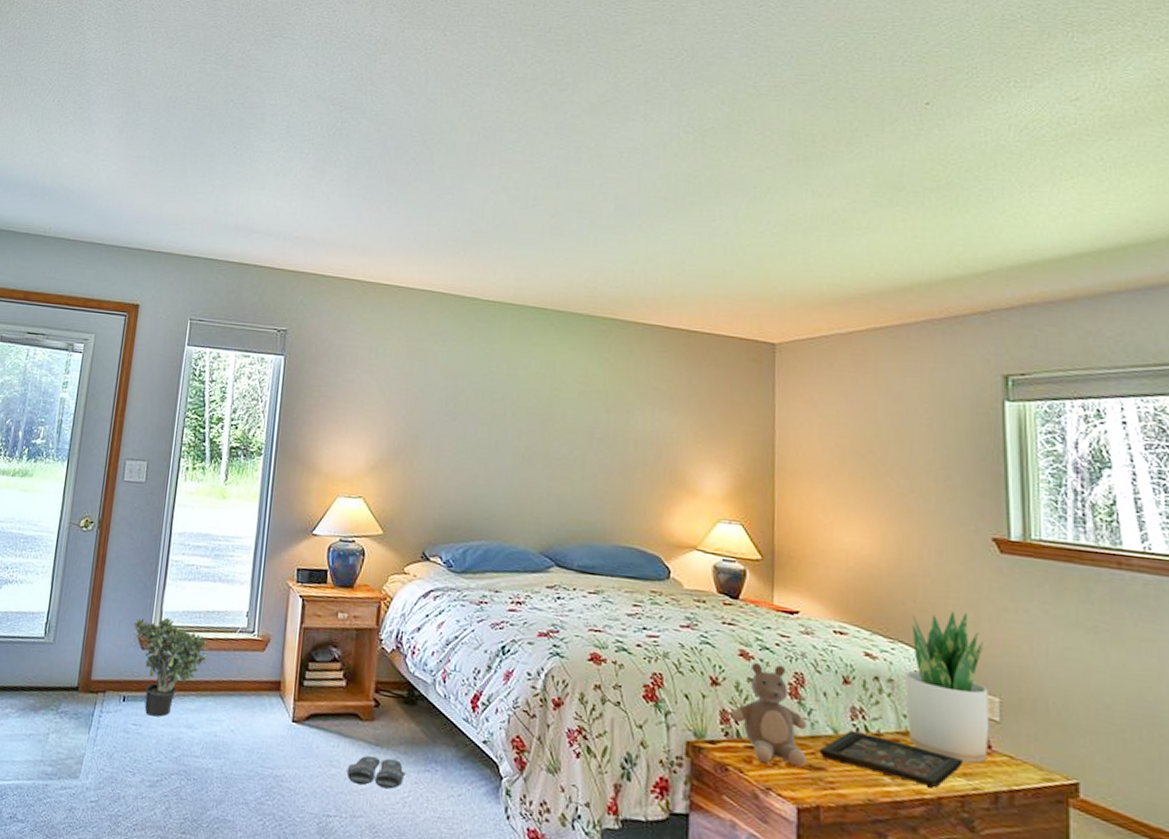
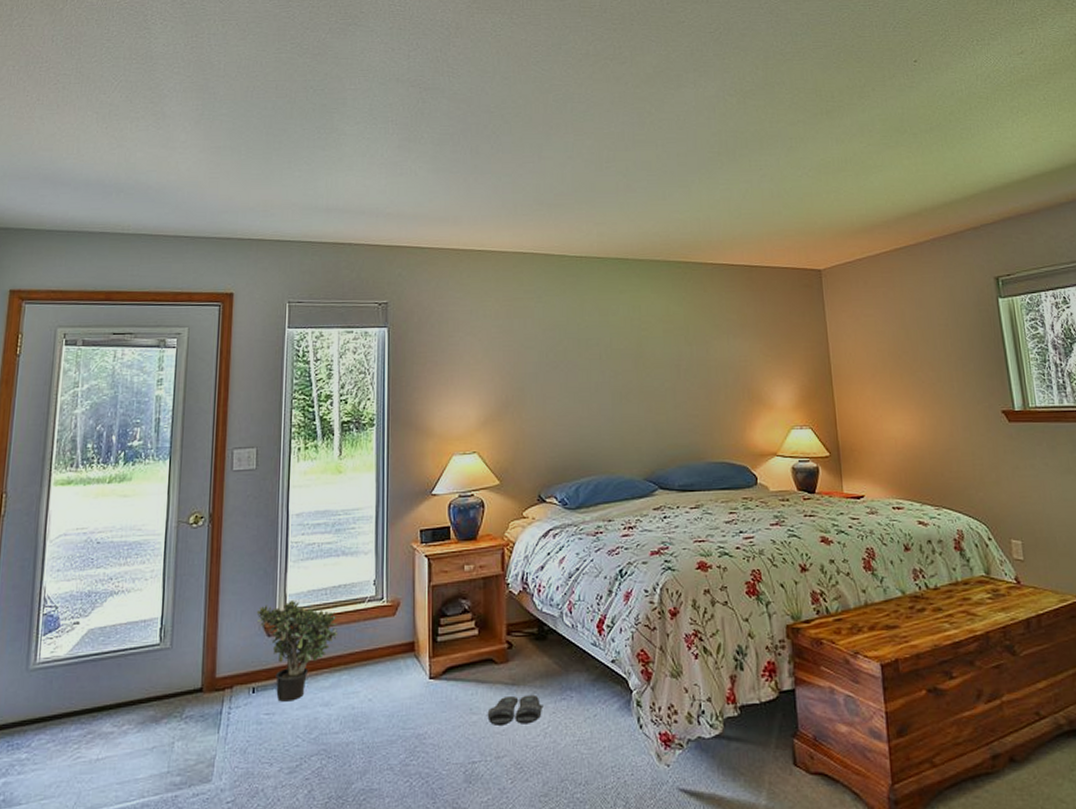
teddy bear: present [731,662,807,768] -> none [820,544,884,632]
decorative tray: present [819,730,963,787] -> none [892,589,1001,624]
planter: present [905,611,990,764] -> none [950,476,1018,600]

